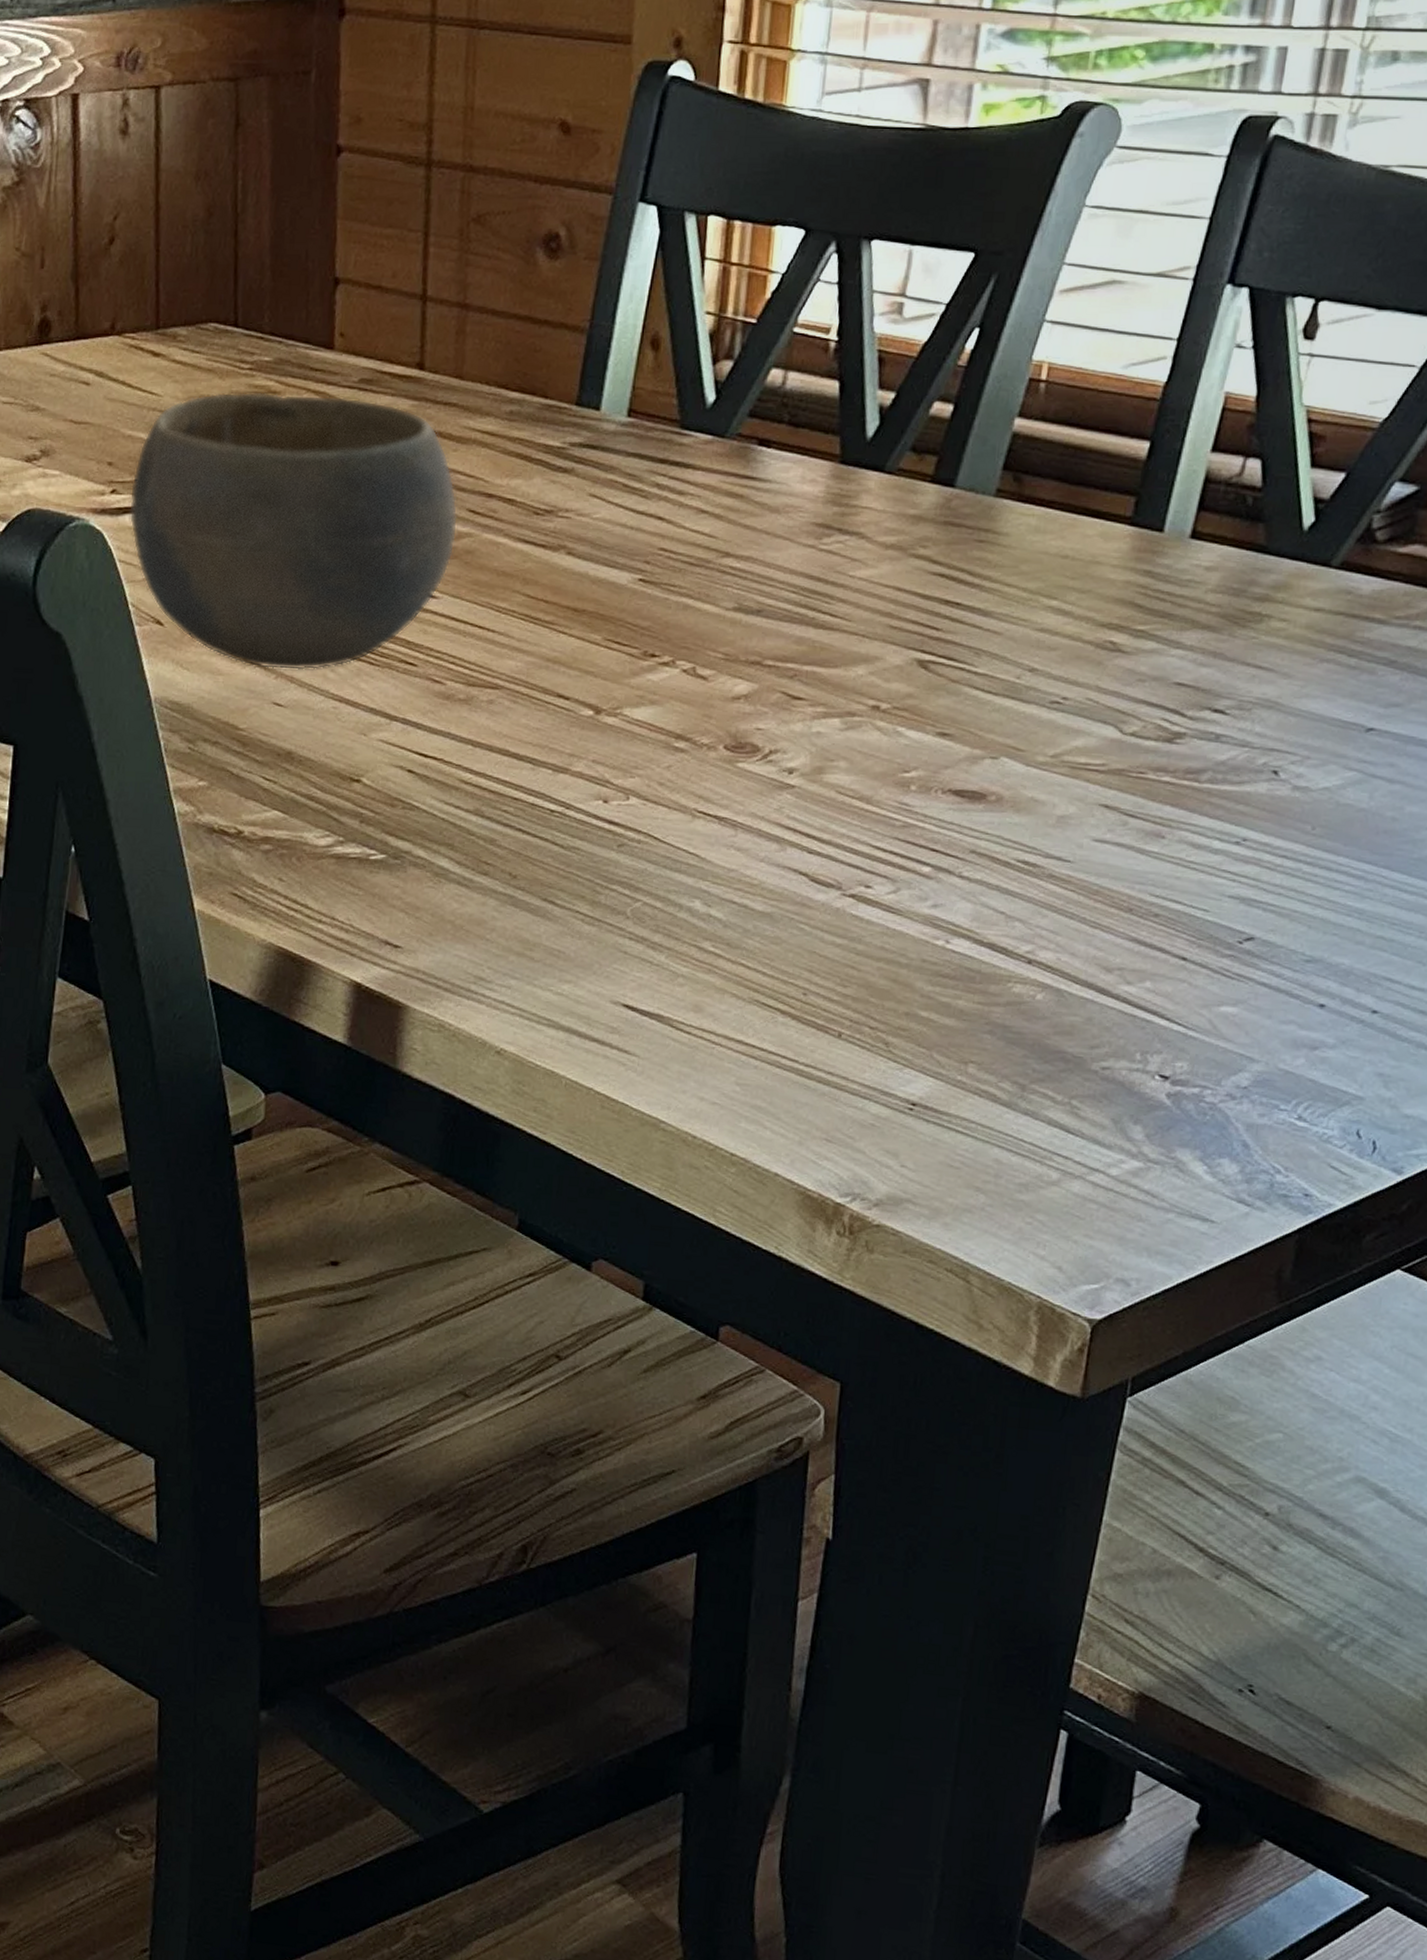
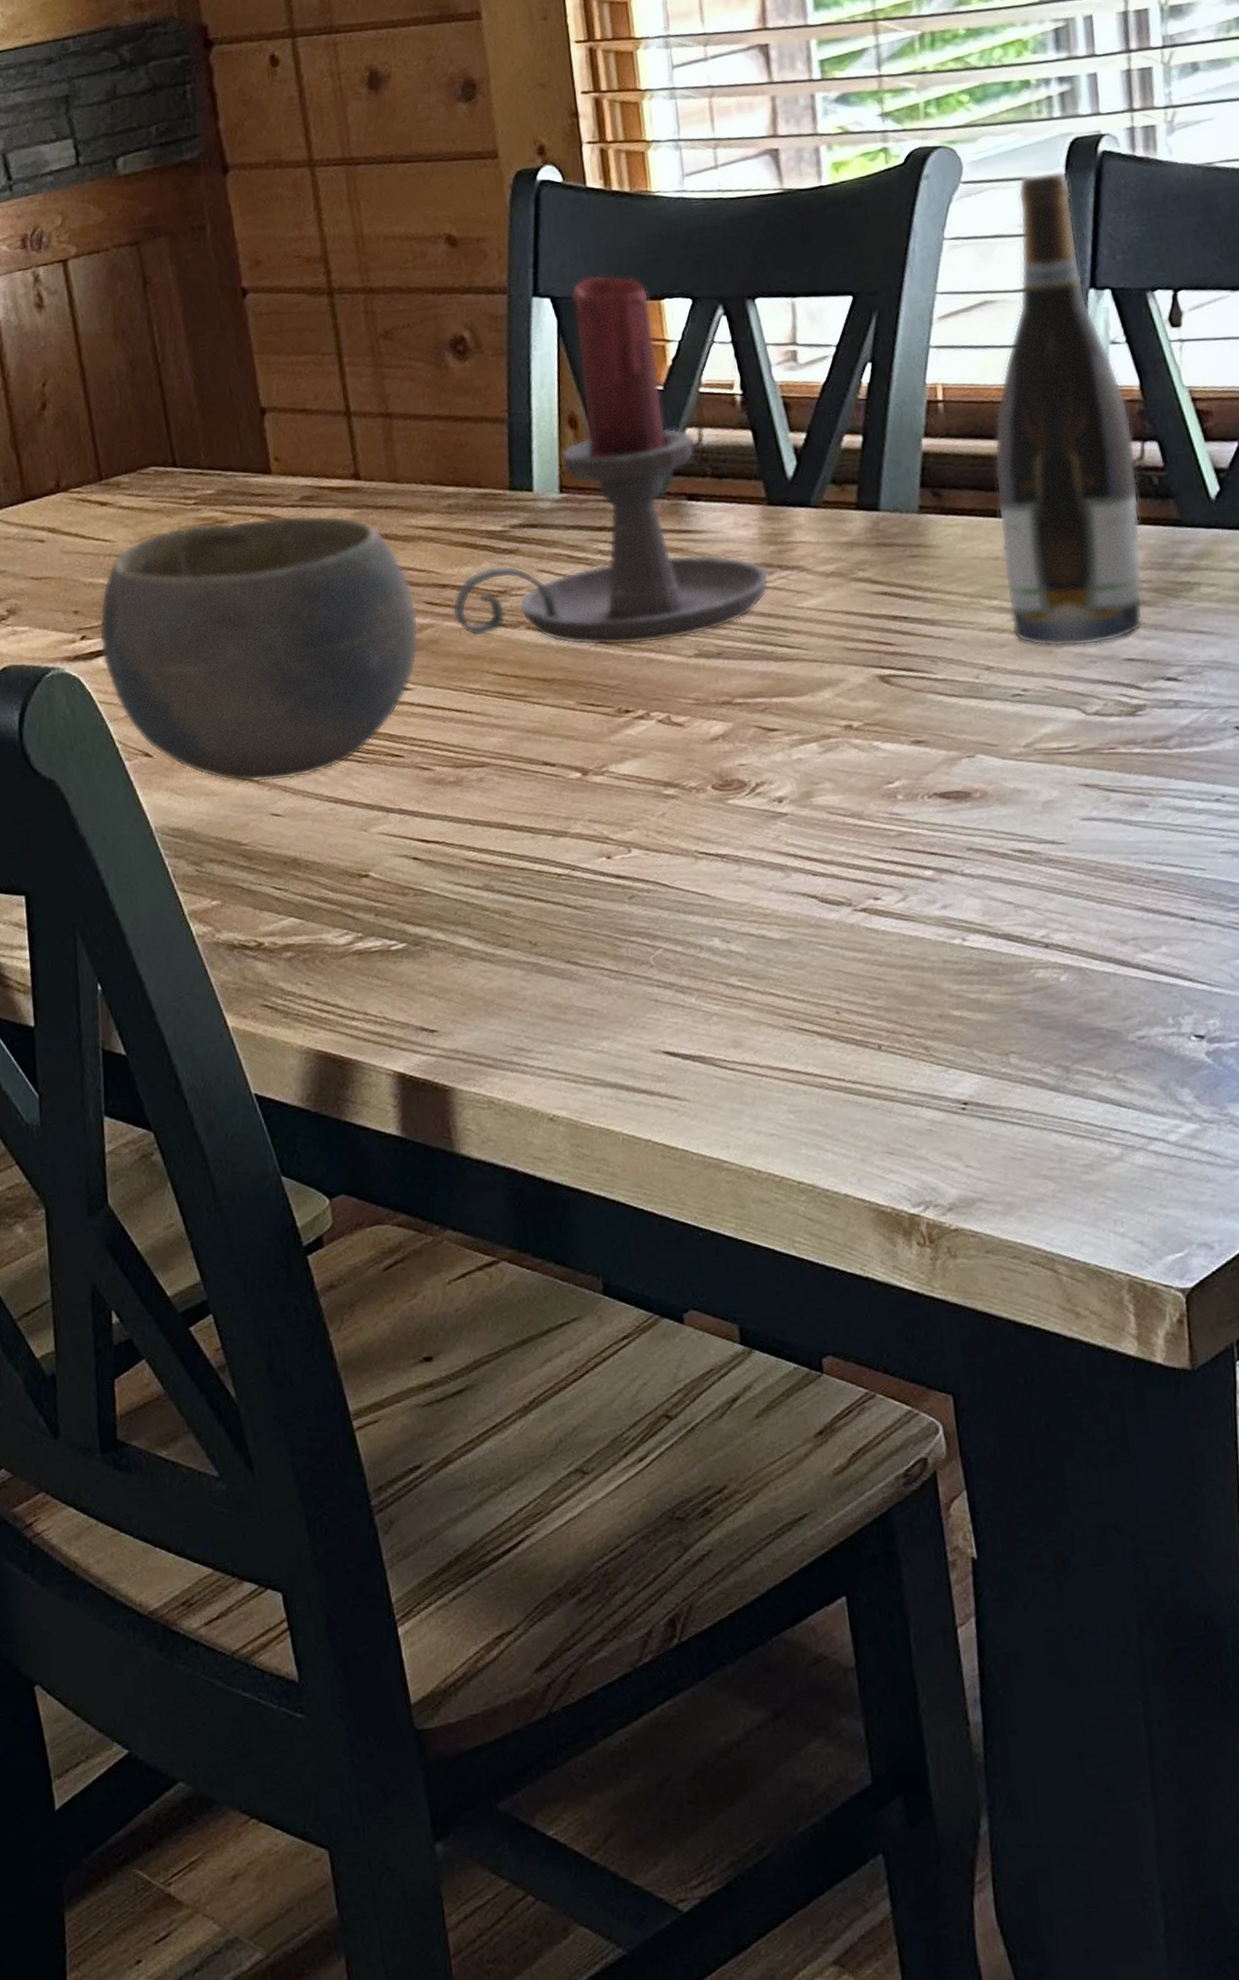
candle holder: none [493,189,827,589] -> present [452,275,770,646]
wine bottle: none [1066,146,1239,663] -> present [993,169,1143,647]

